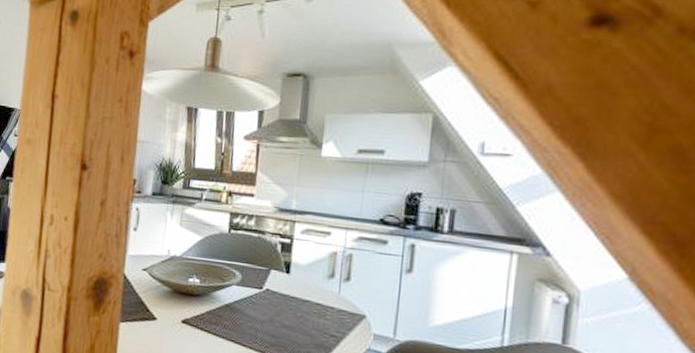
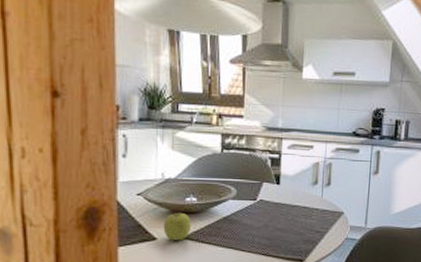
fruit: none [163,293,192,325] -> present [163,212,191,241]

